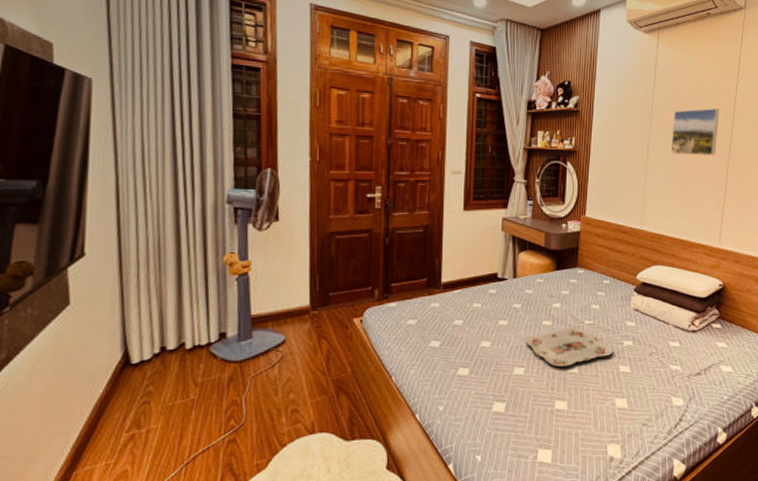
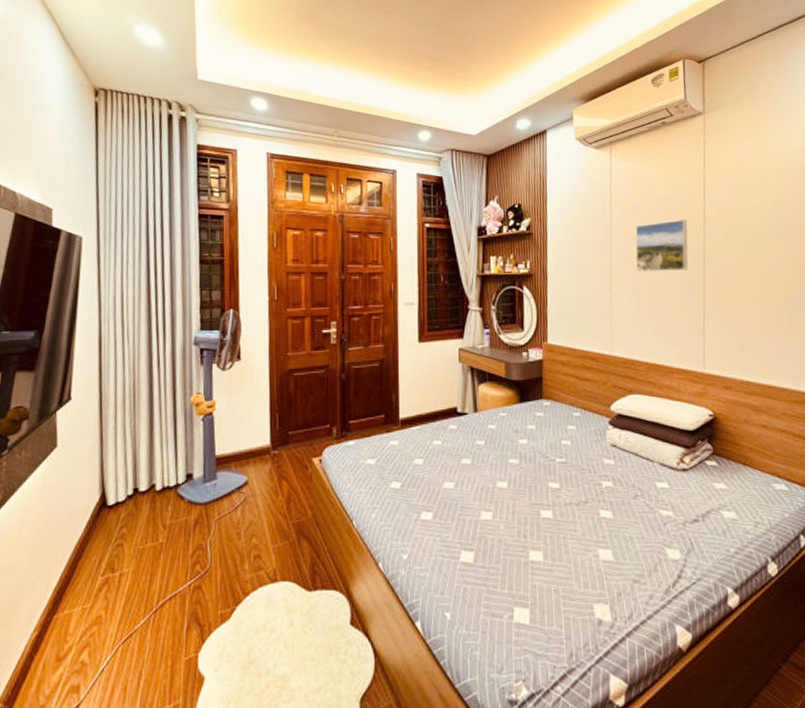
serving tray: present [526,327,613,366] -> none [492,466,591,511]

